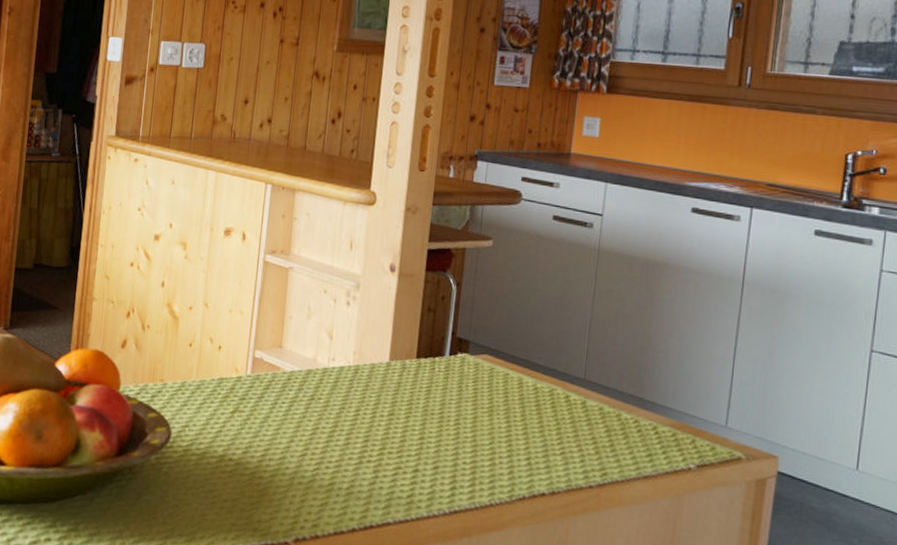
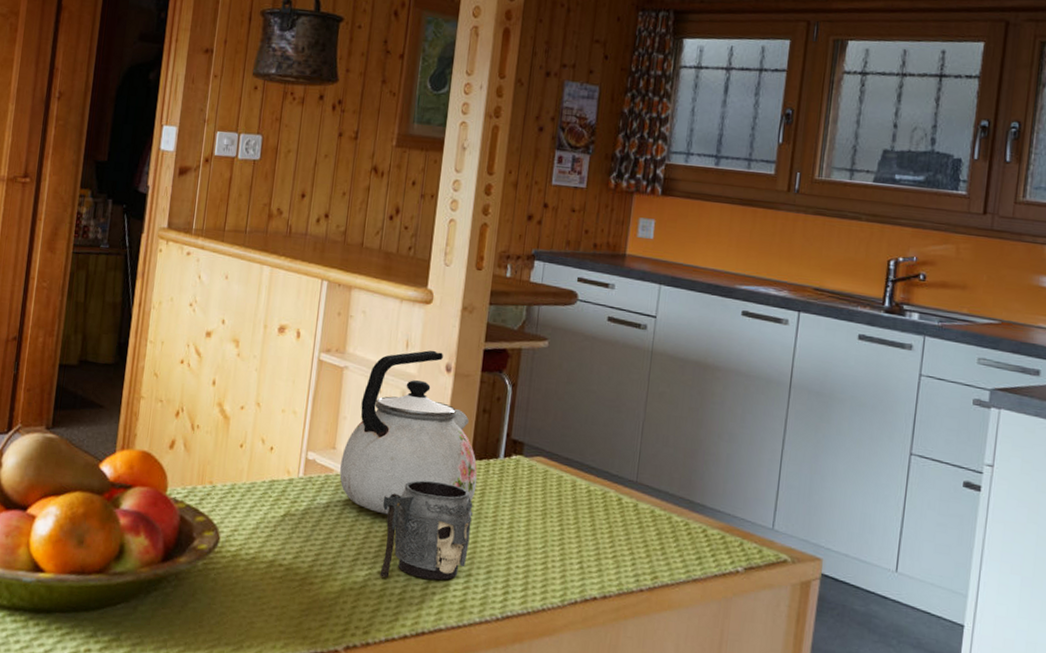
kettle: none [286,250,423,412] -> present [339,350,477,515]
mug: none [327,378,419,476] -> present [379,480,473,580]

